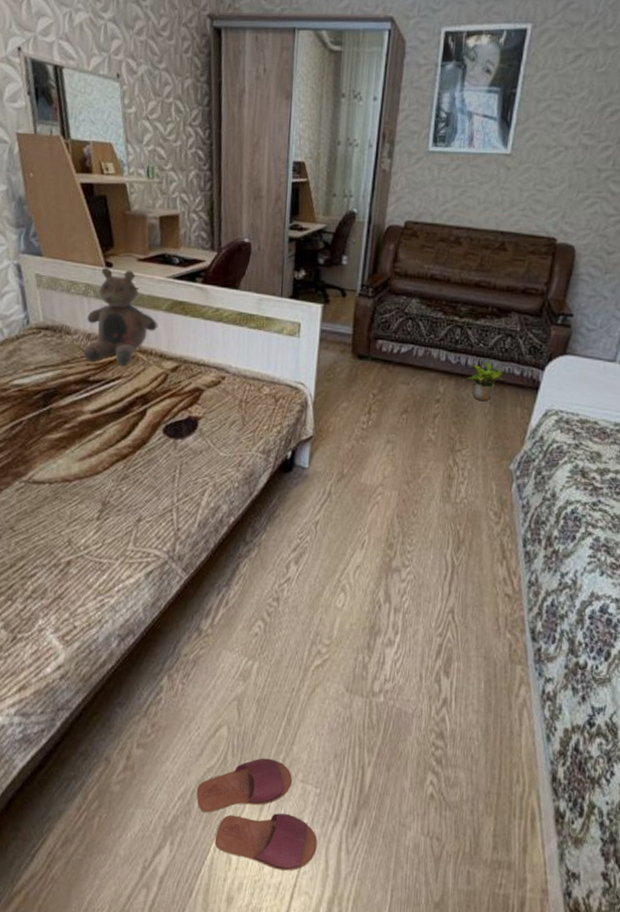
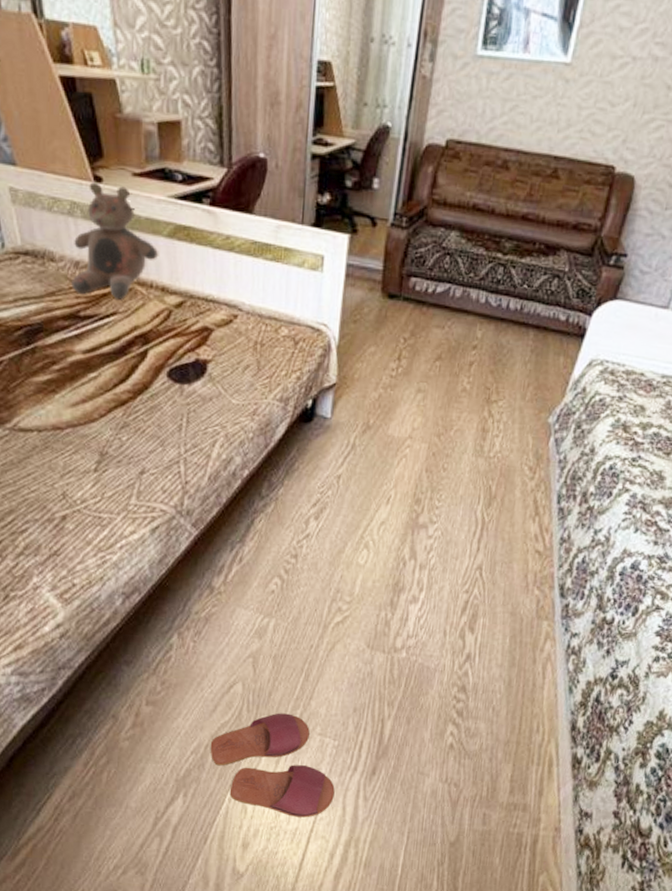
potted plant: present [466,360,503,401] -> none [506,303,547,348]

